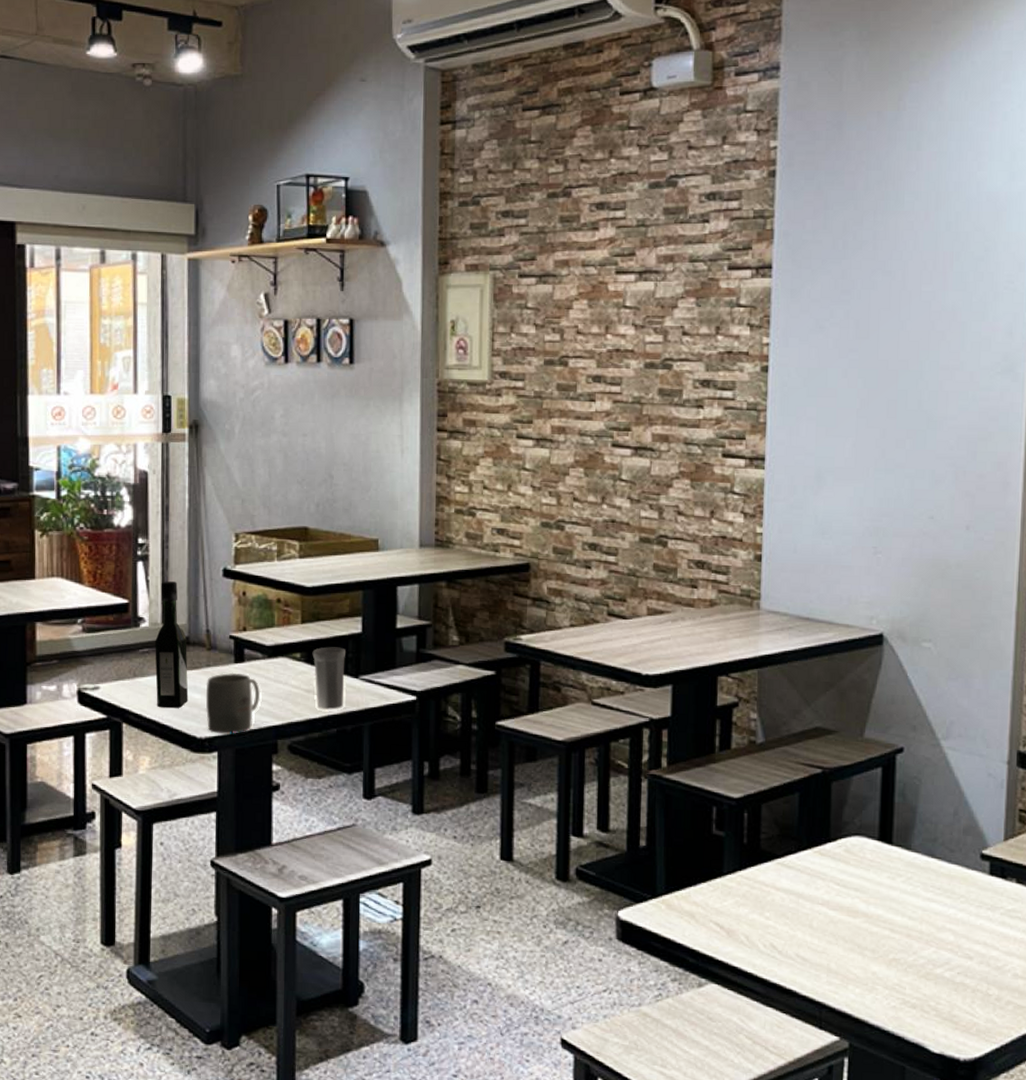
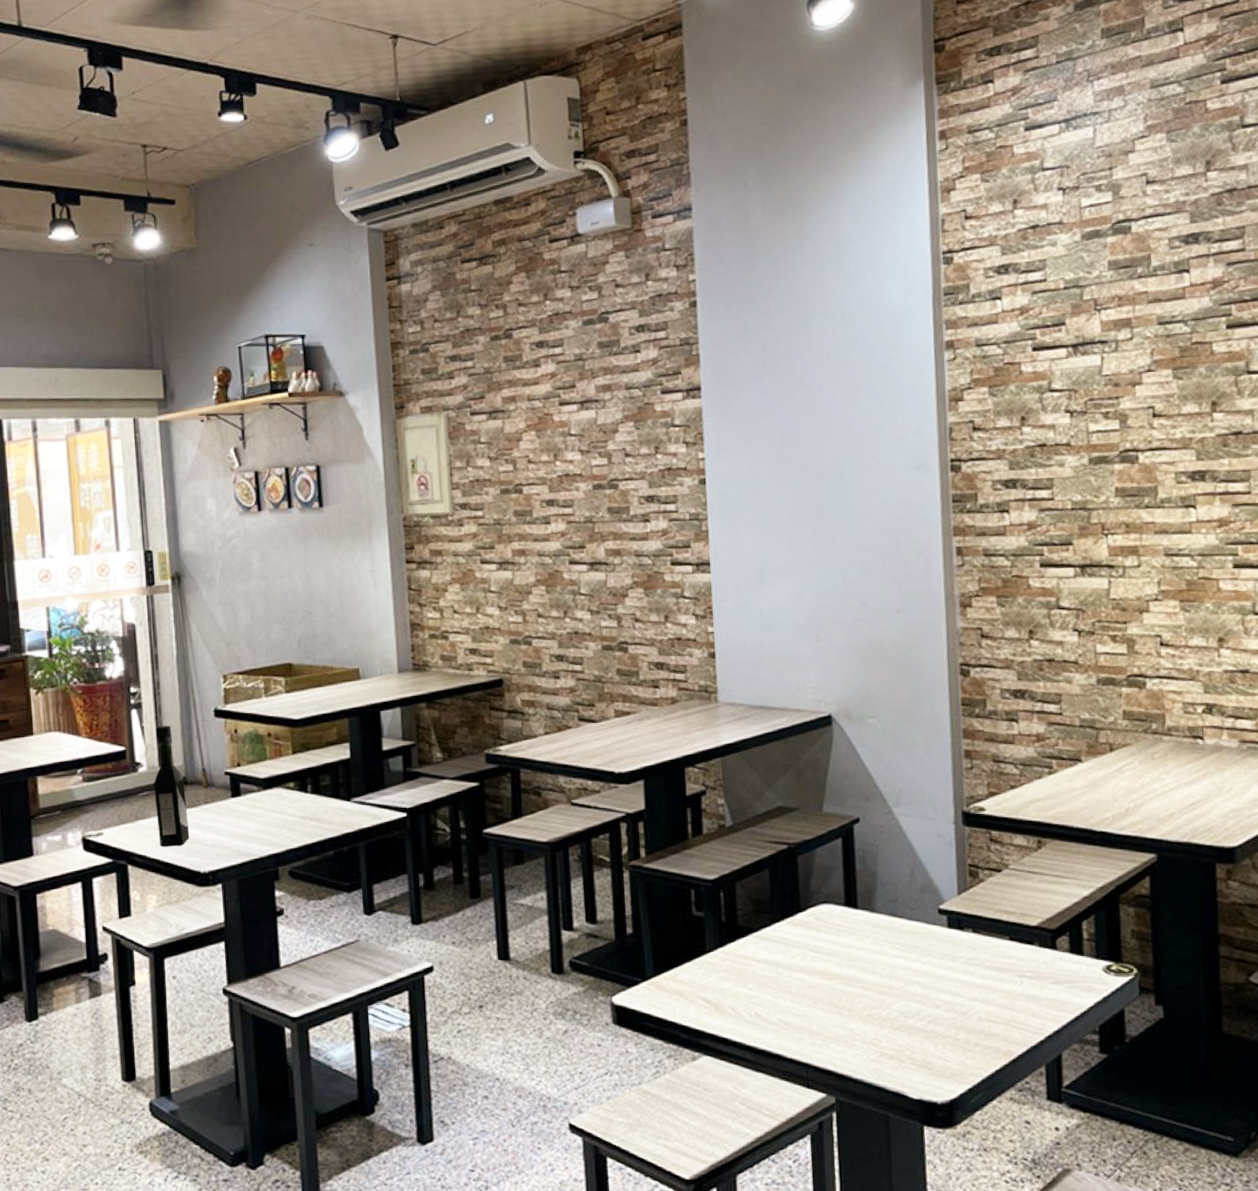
mug: present [205,672,261,733] -> none [205,807,259,866]
cup: present [312,647,346,711] -> none [305,773,339,835]

